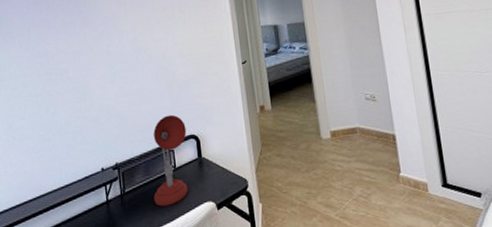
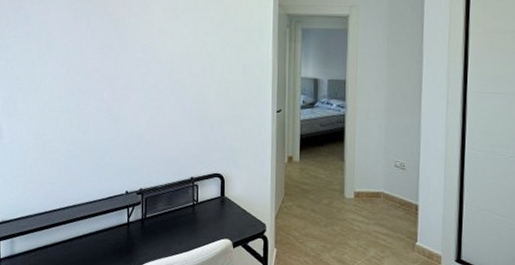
desk lamp: present [153,114,189,207] -> none [173,151,213,237]

